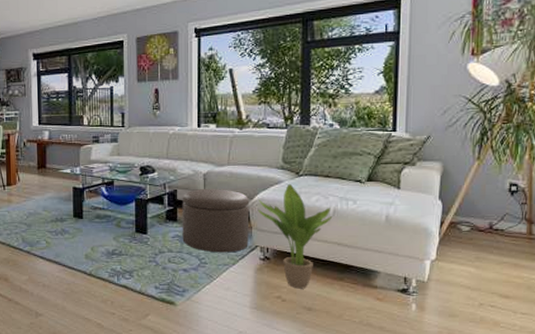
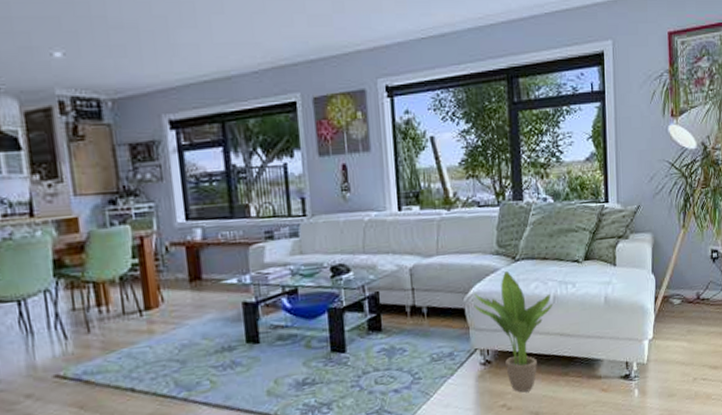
ottoman: present [182,188,249,253] -> none [385,284,467,364]

